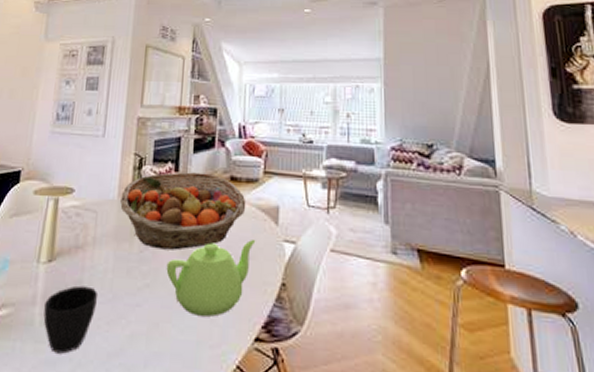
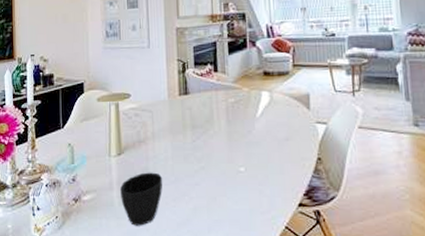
fruit basket: present [120,172,246,250] -> none [171,70,280,138]
teapot: present [166,240,256,317] -> none [217,124,292,189]

